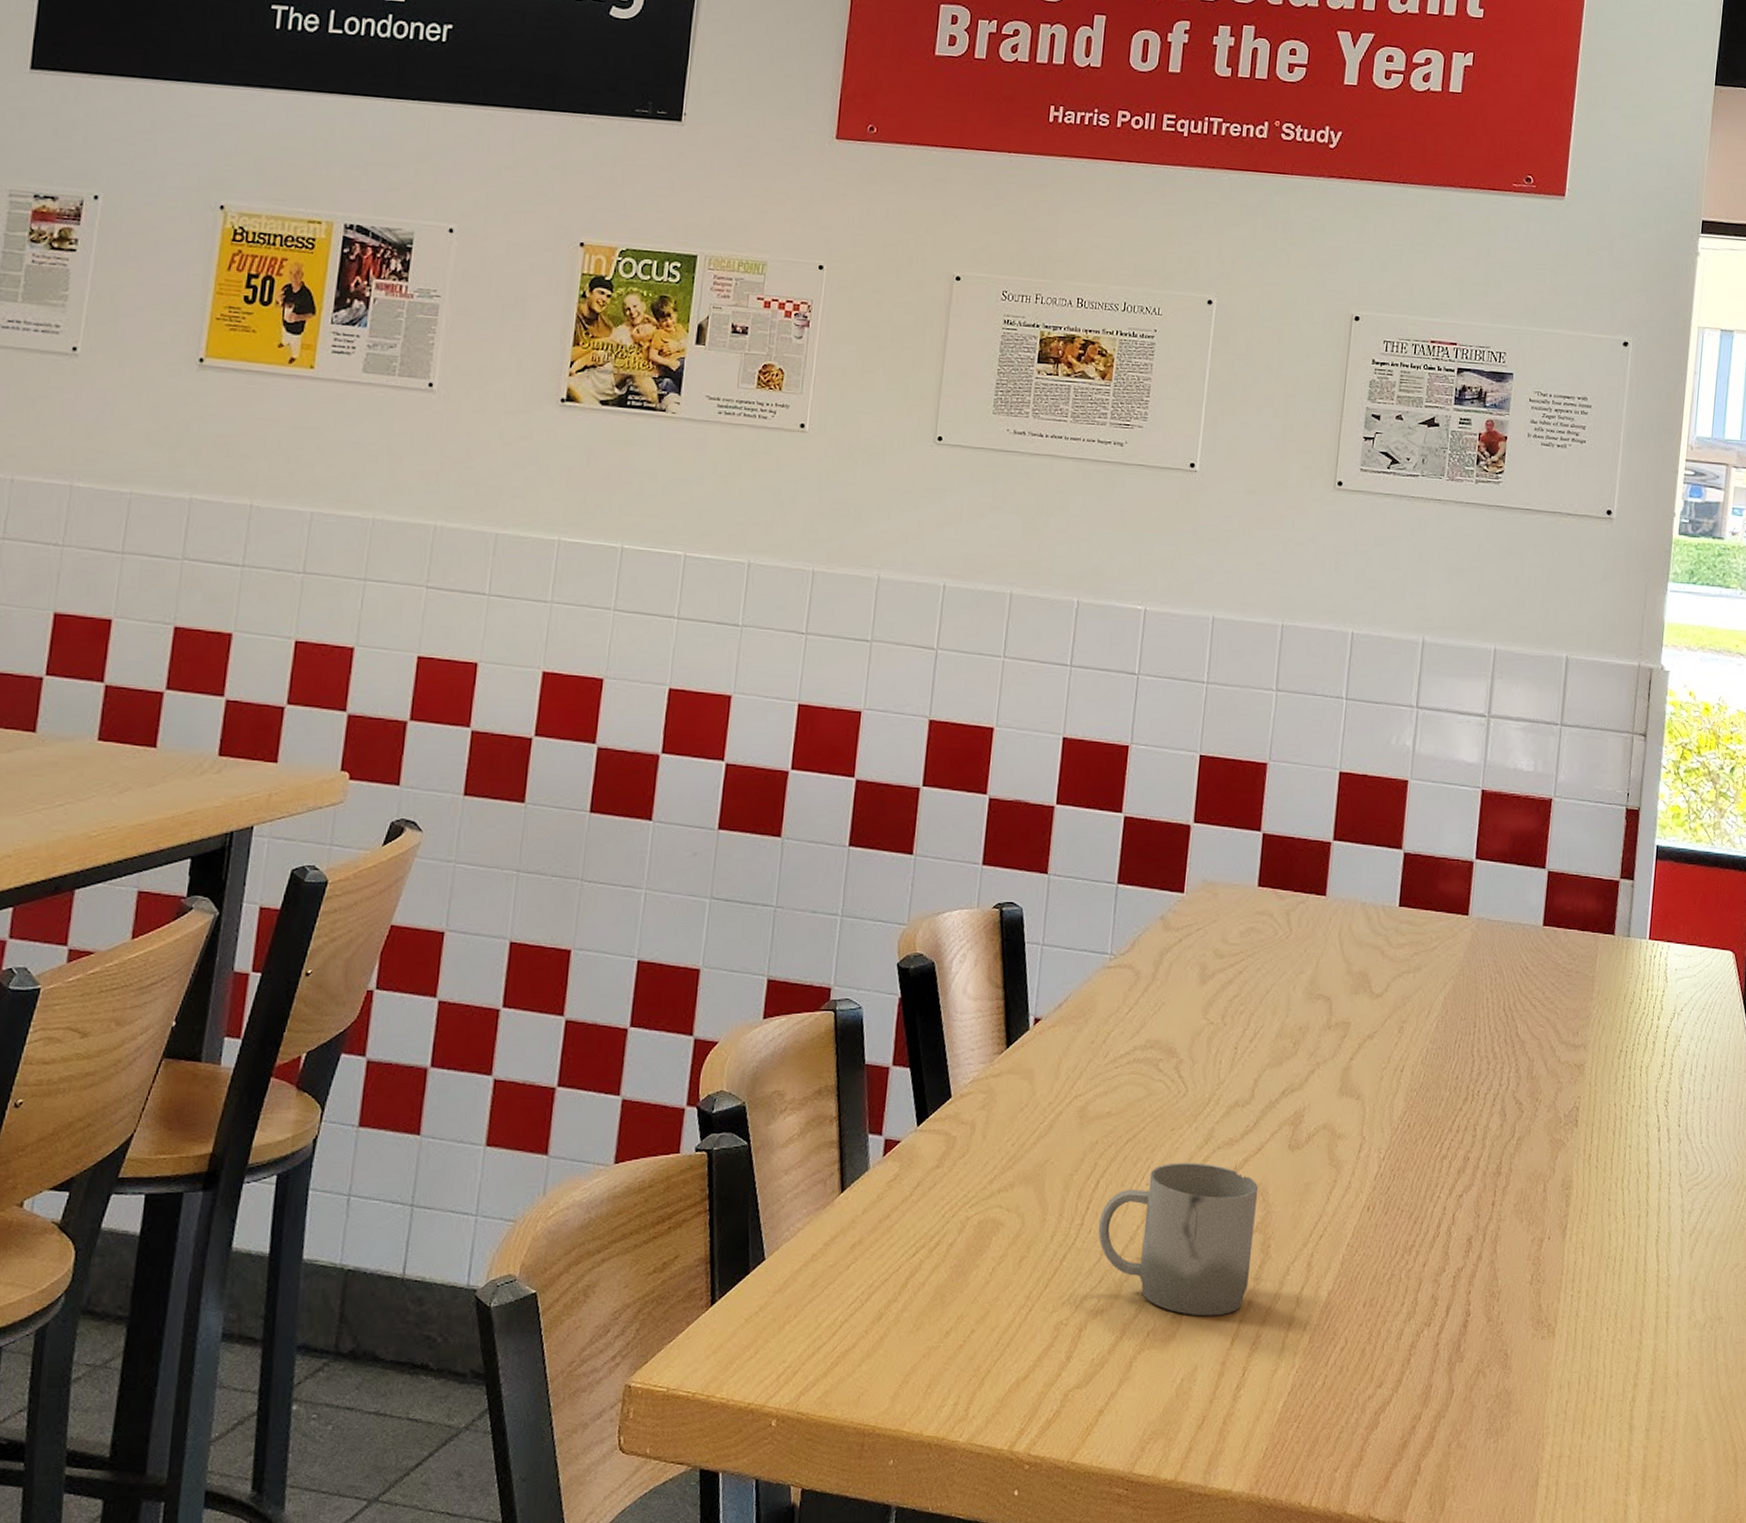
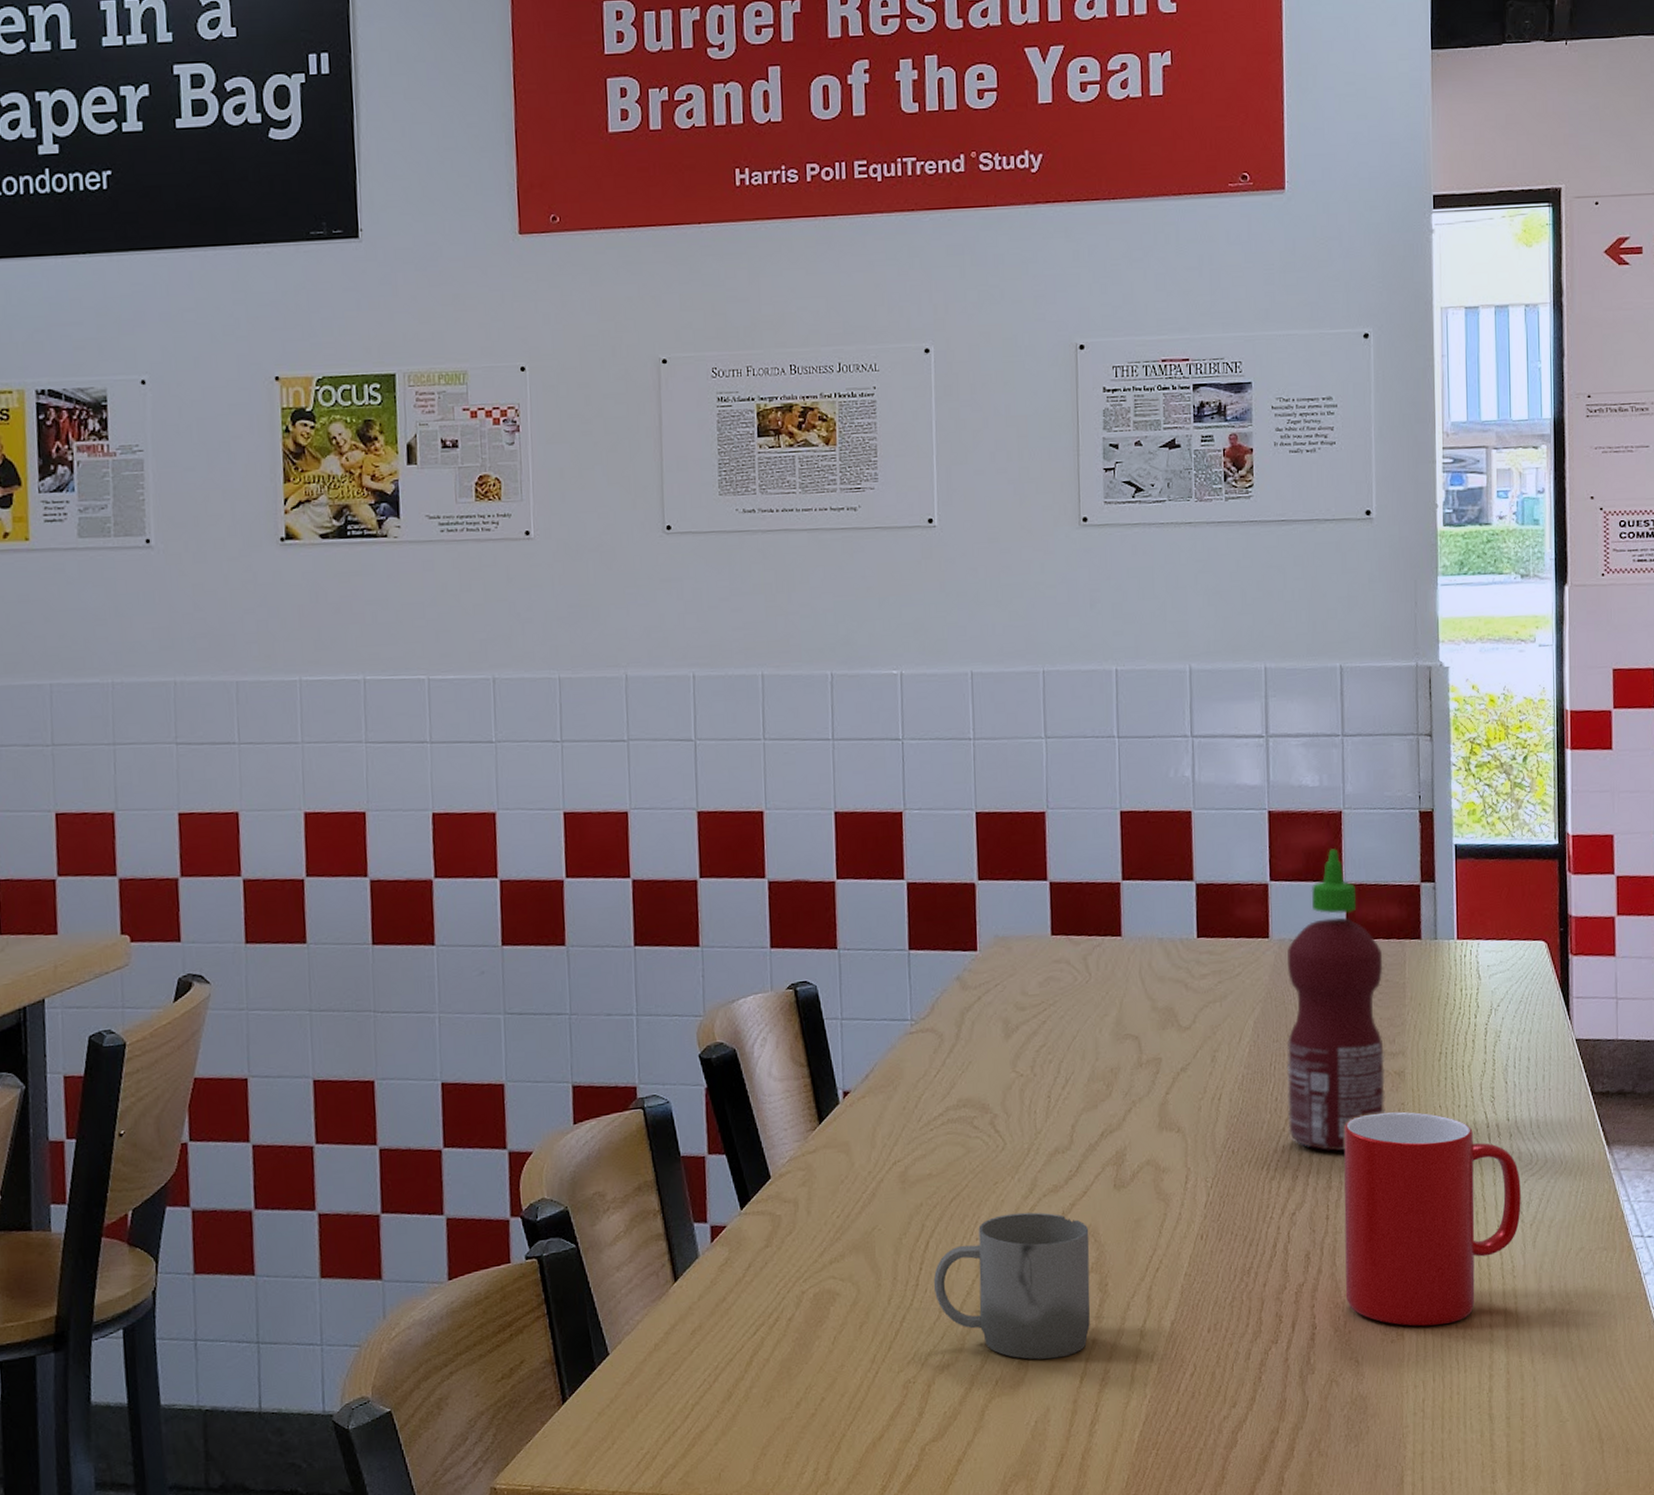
hot sauce: none [1465,835,1576,1138] -> present [1287,848,1386,1152]
cup: none [1502,1103,1685,1327] -> present [1343,1111,1521,1327]

